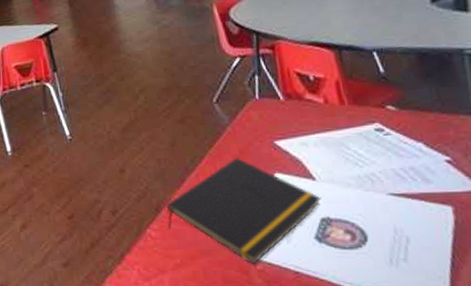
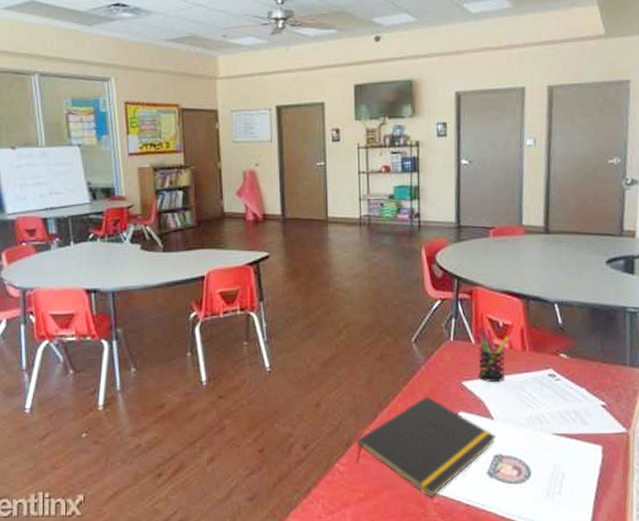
pen holder: none [285,80,324,141] -> present [478,325,509,383]

